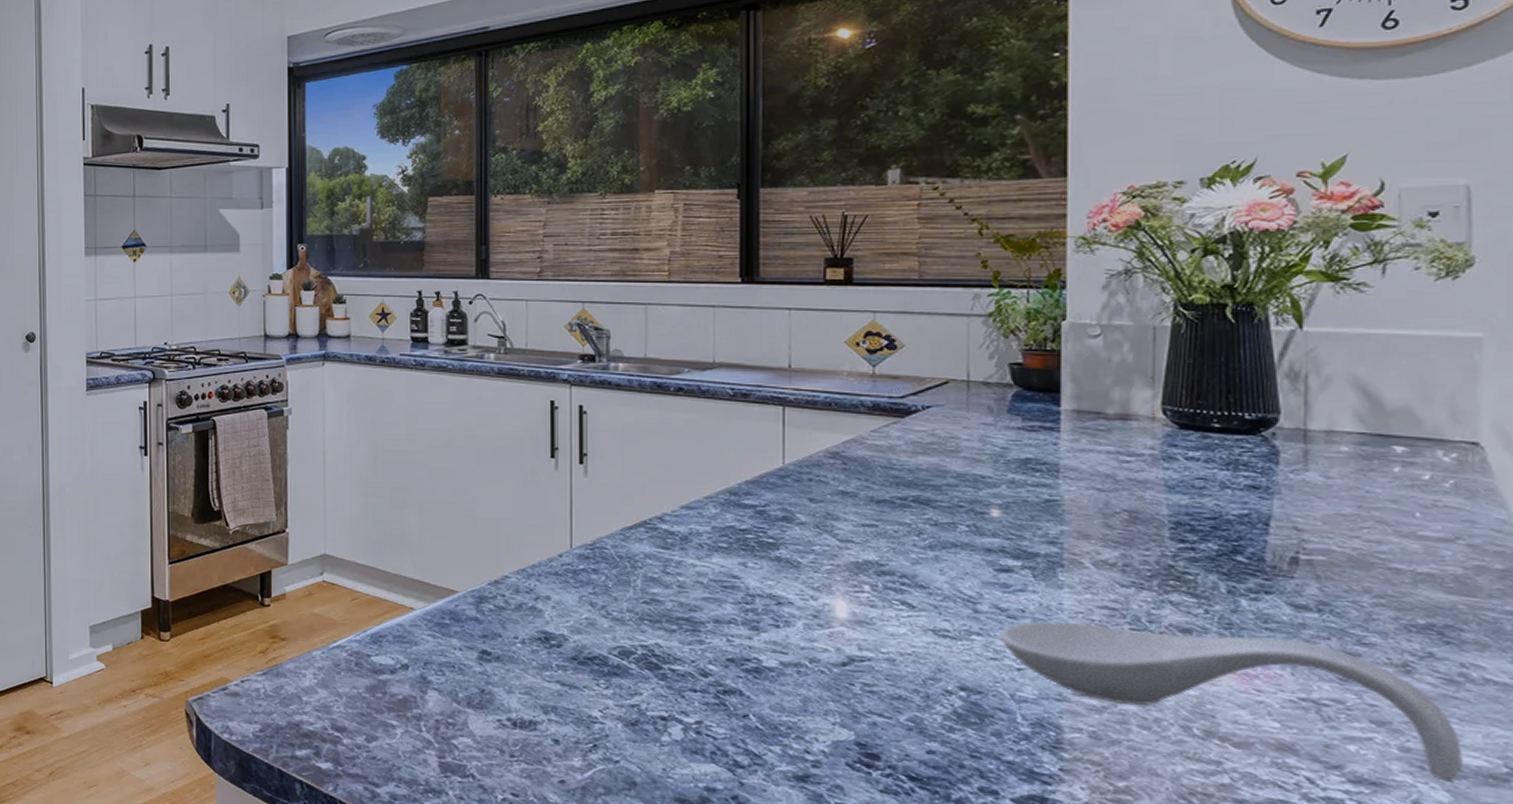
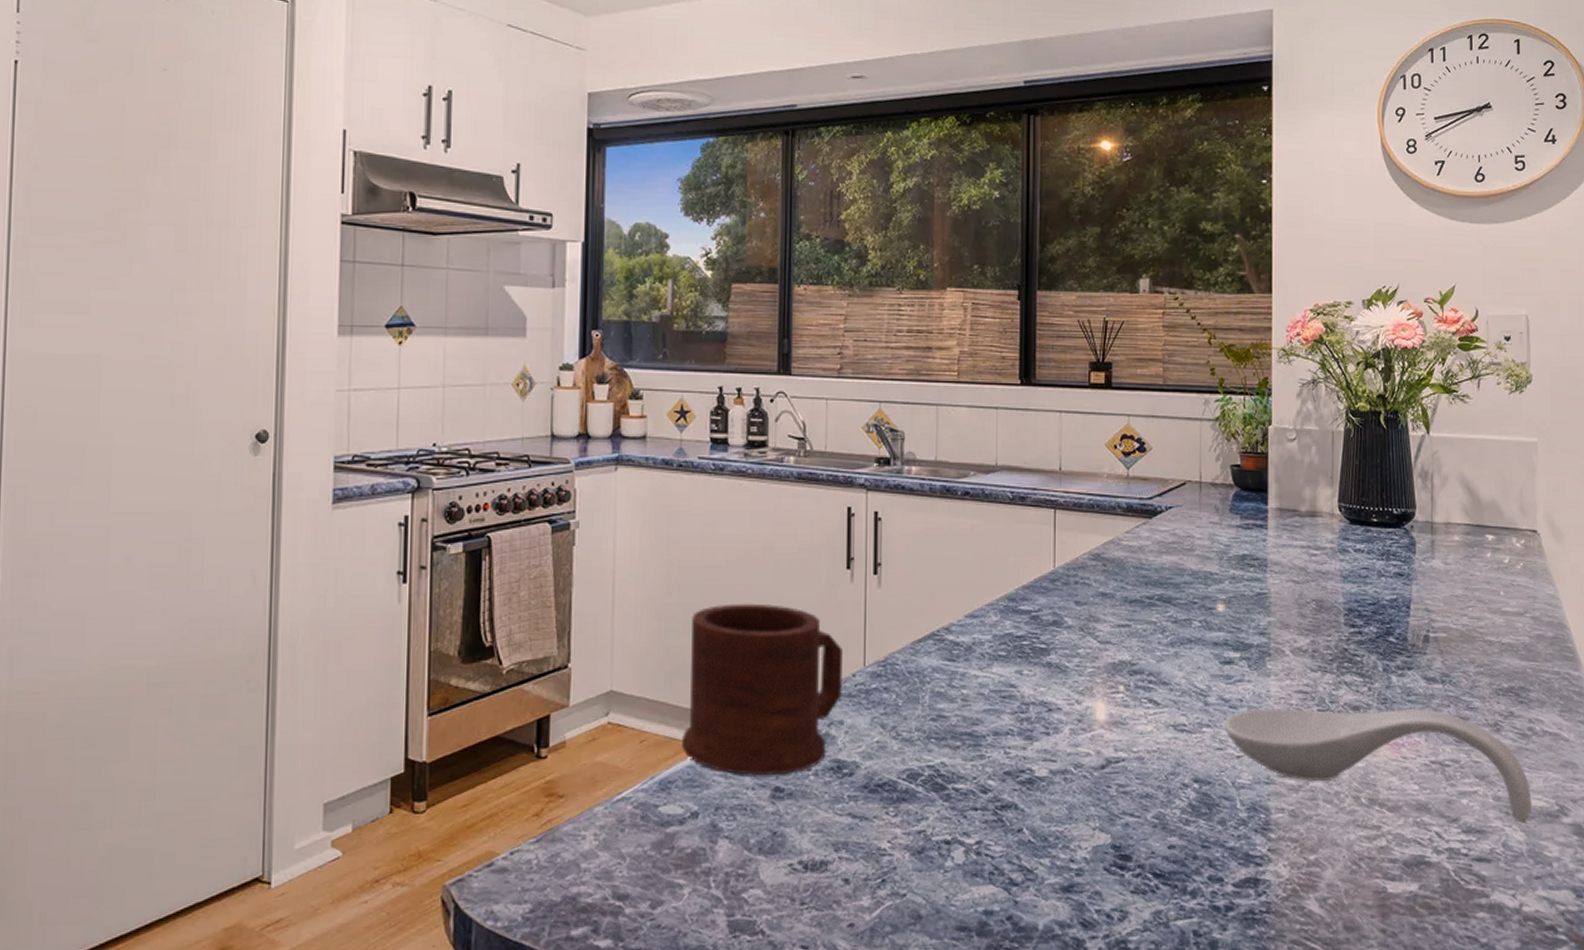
mug: none [391,484,550,640] -> present [682,603,843,775]

